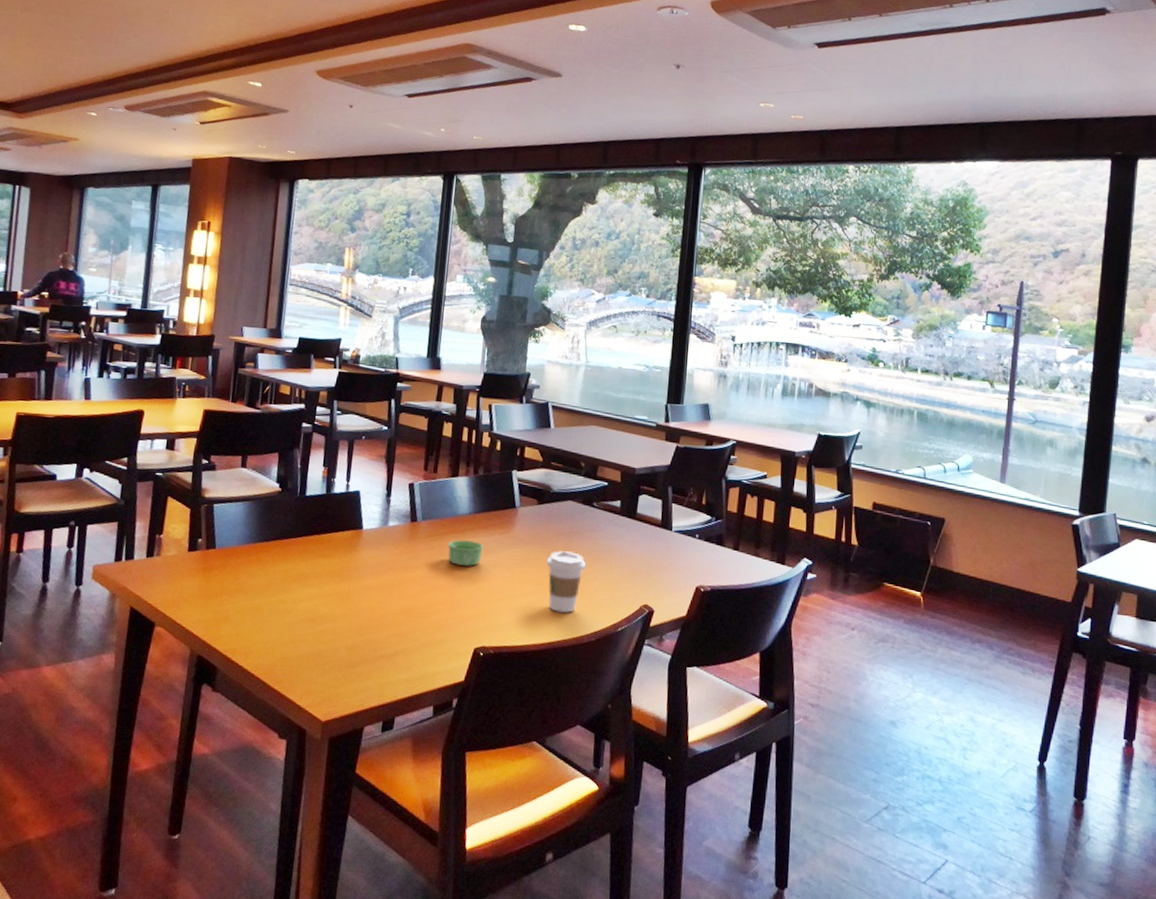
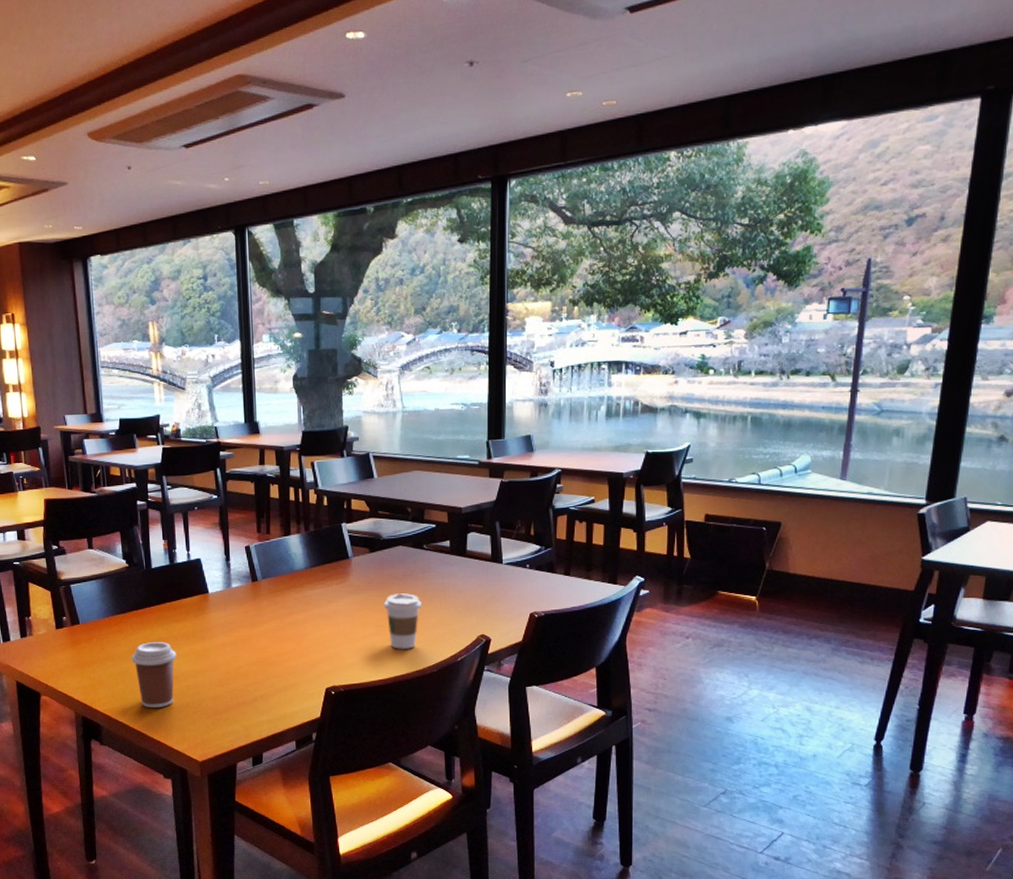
coffee cup: none [265,577,317,654] -> present [131,642,177,708]
ramekin: present [448,540,483,566] -> none [290,593,323,616]

